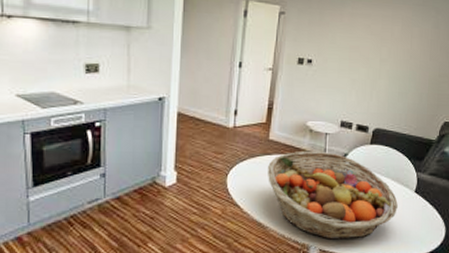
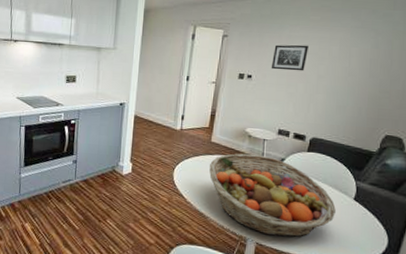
wall art: none [332,24,371,55] -> present [271,44,309,71]

